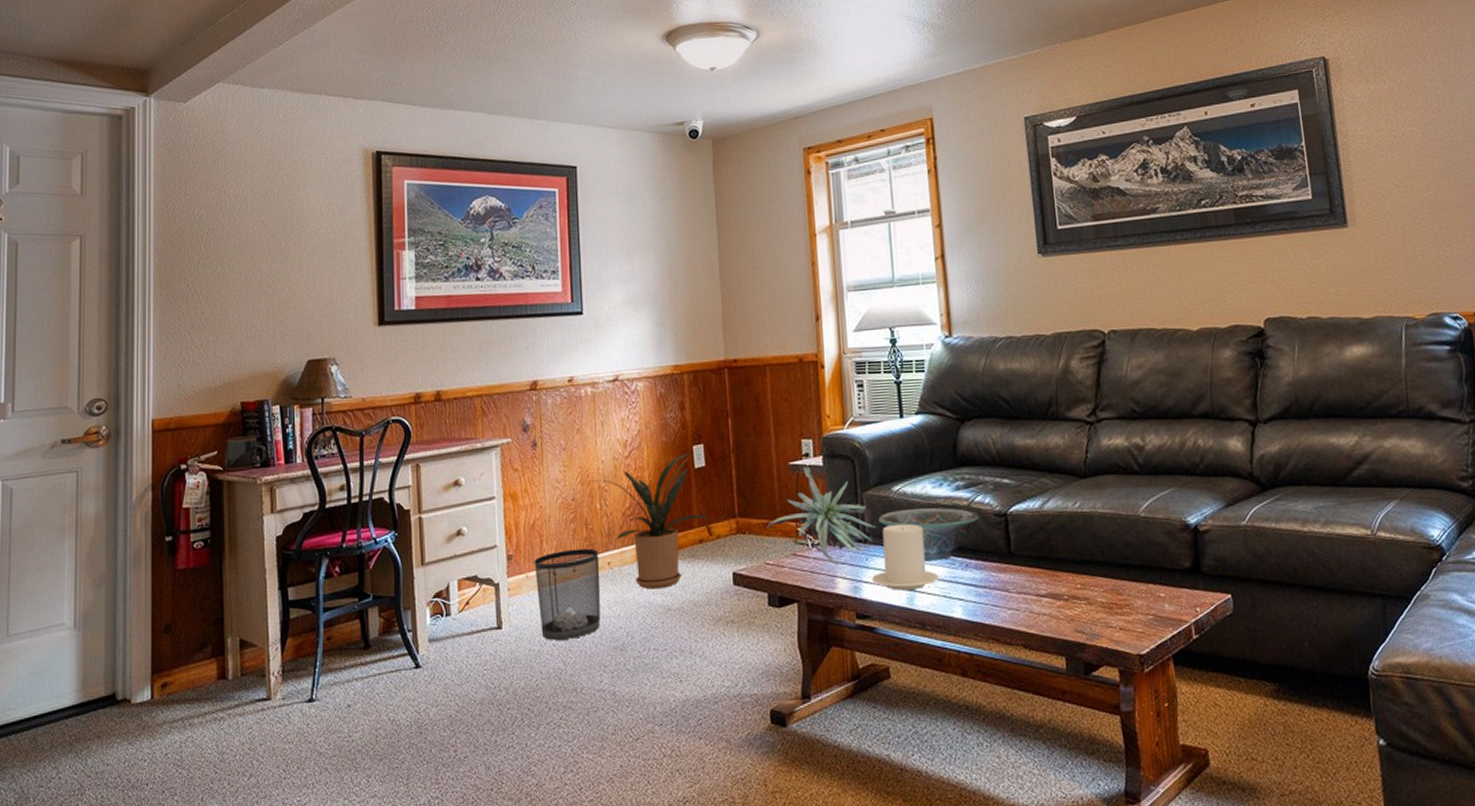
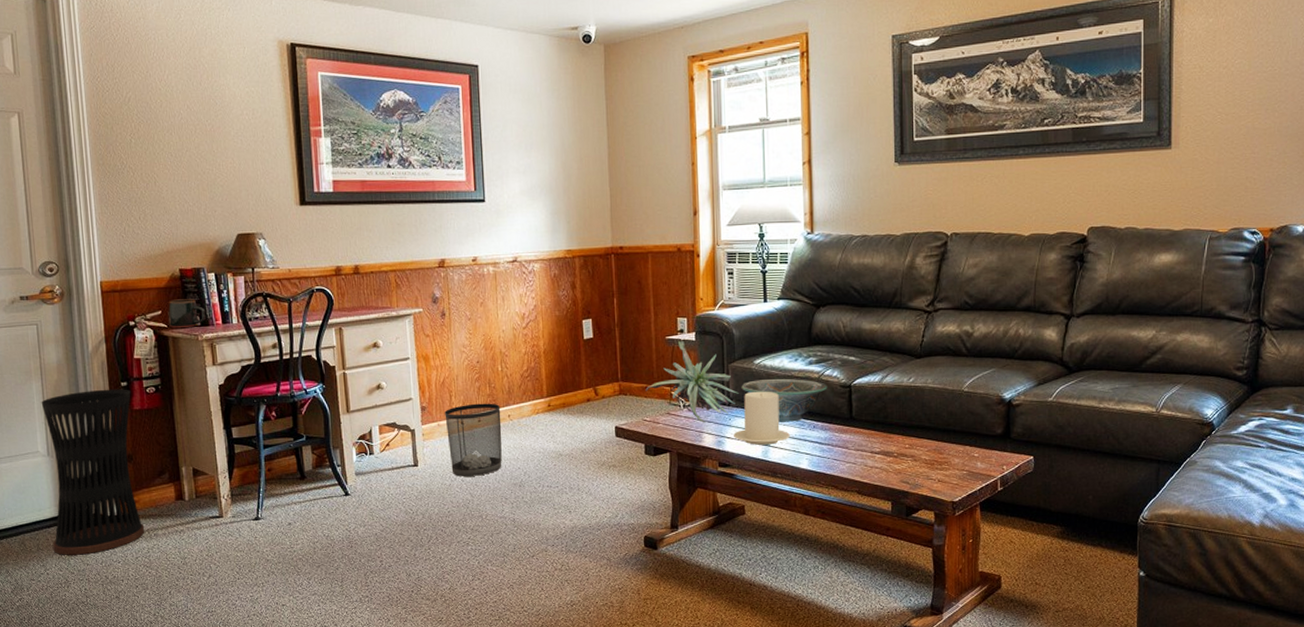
umbrella stand: none [69,544,177,754] -> present [41,389,144,555]
house plant: present [592,452,709,589] -> none [494,325,595,438]

